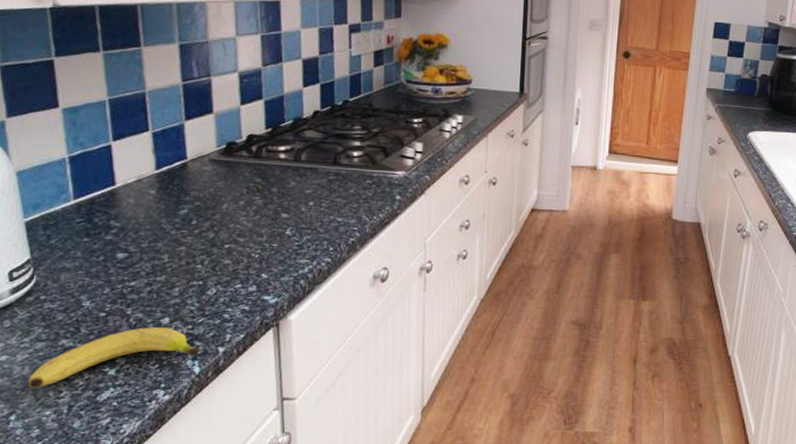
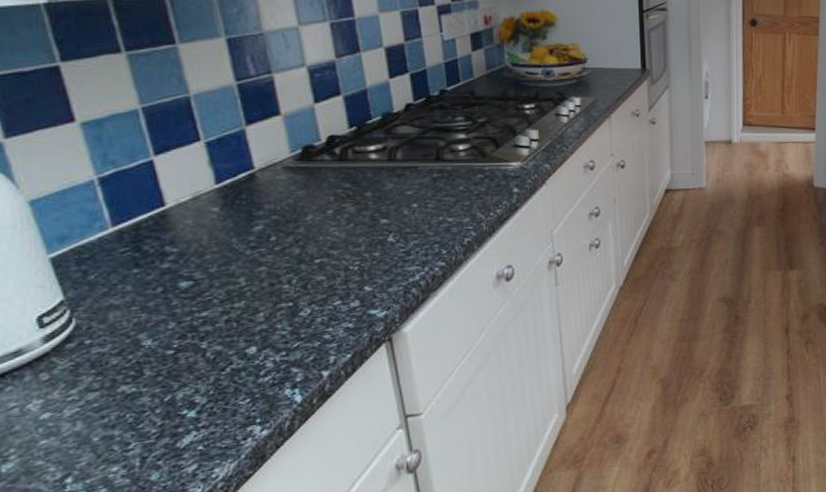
fruit: present [29,327,200,389] -> none [84,357,300,445]

